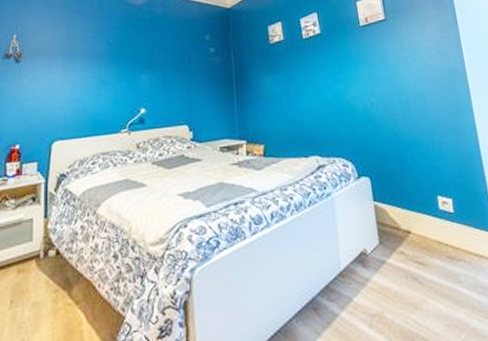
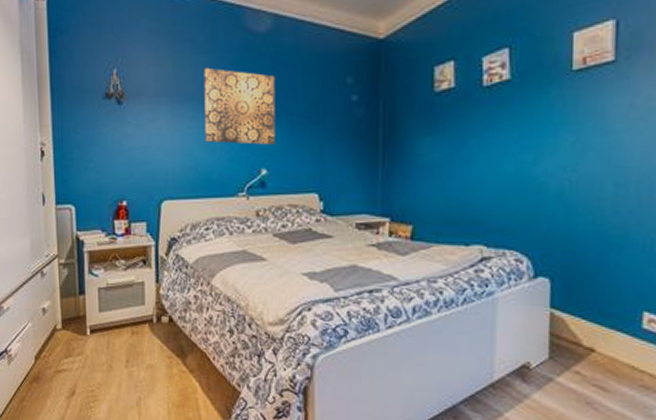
wall art: none [92,31,152,90] -> present [204,67,276,145]

